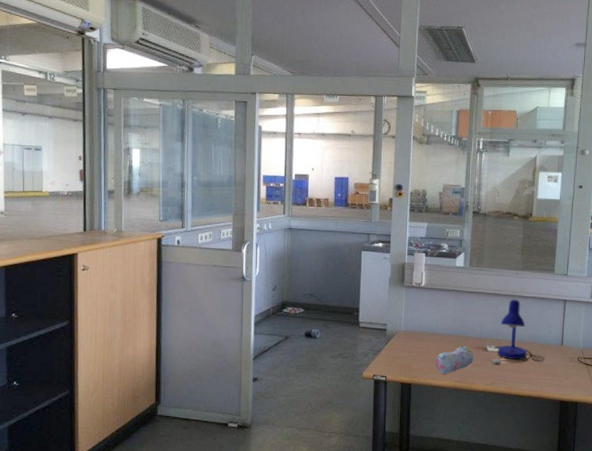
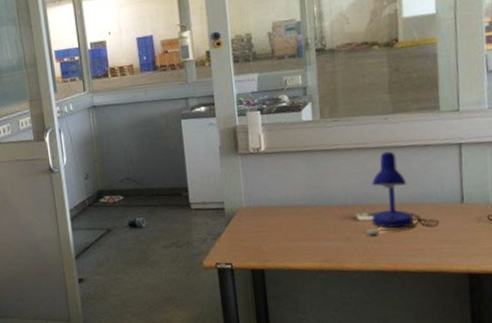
pencil case: present [435,345,473,375] -> none [290,217,341,255]

